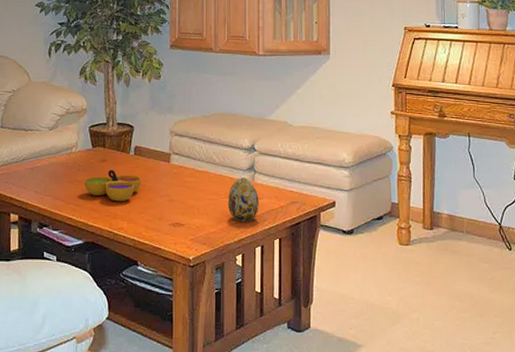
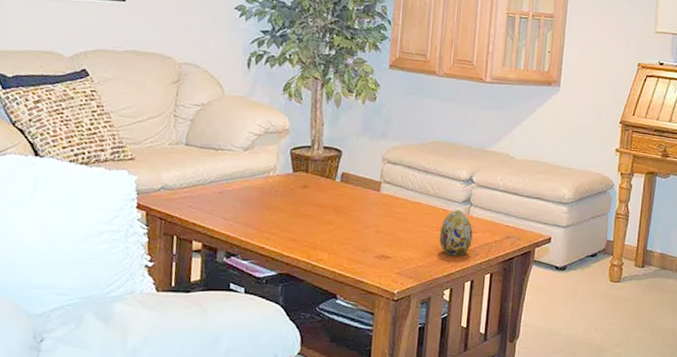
decorative bowl: present [84,169,141,202] -> none [281,196,346,232]

